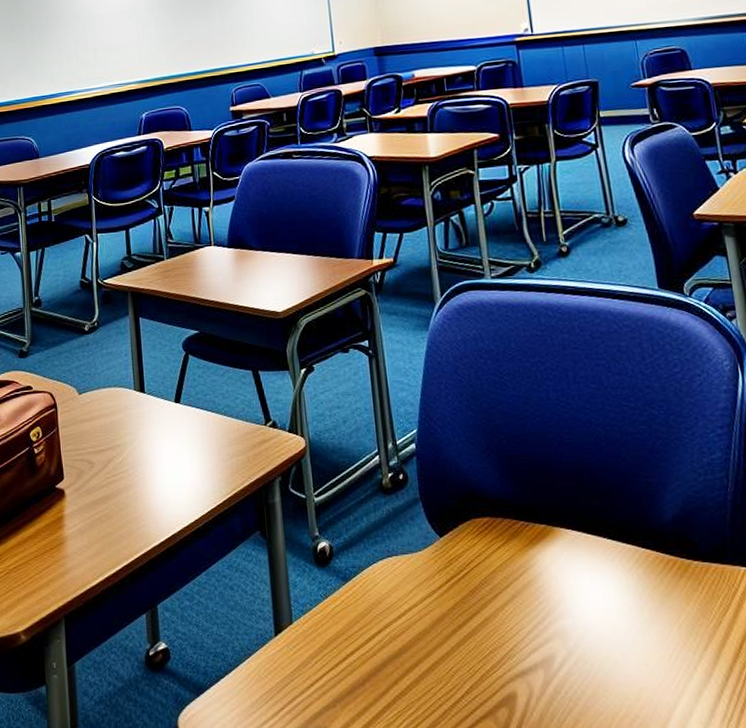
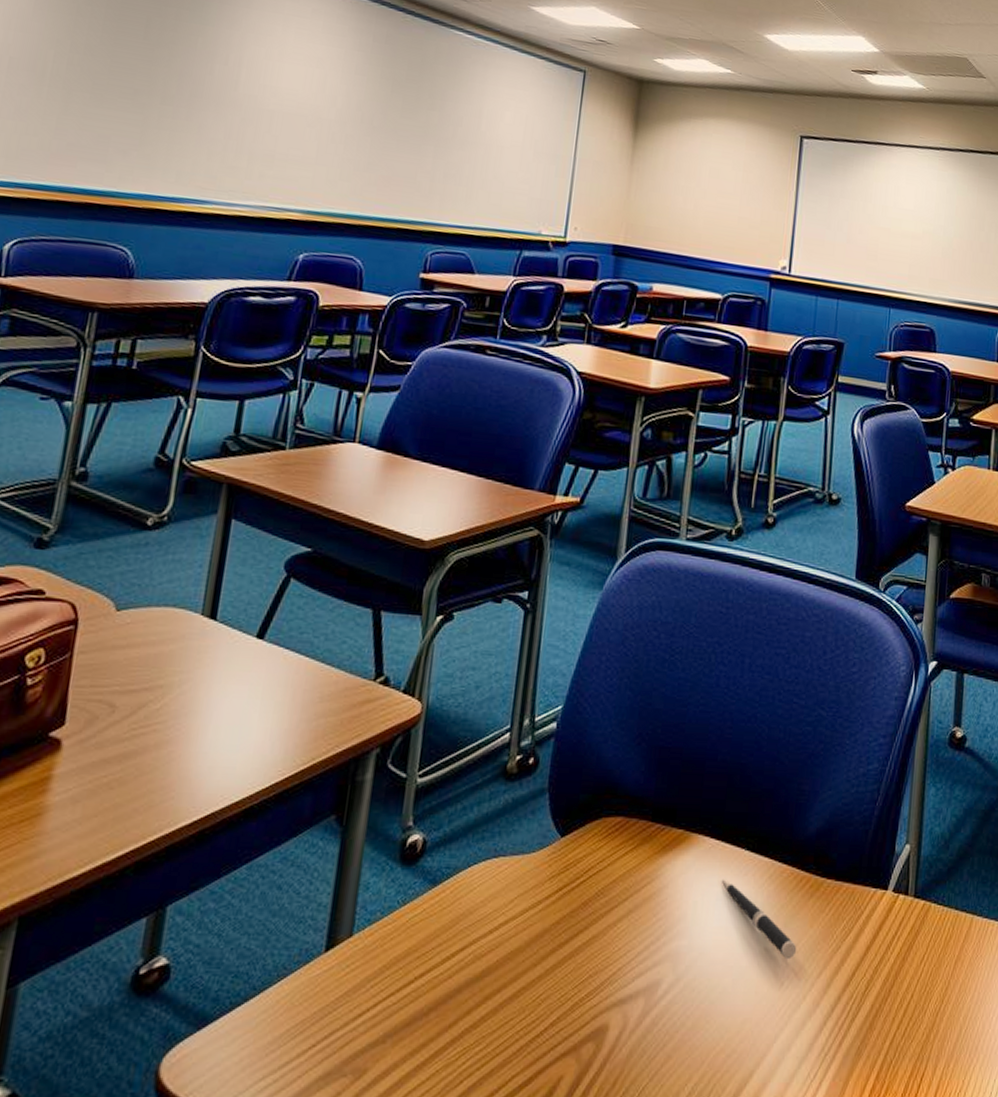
pen: none [591,565,679,635] -> present [722,879,797,960]

